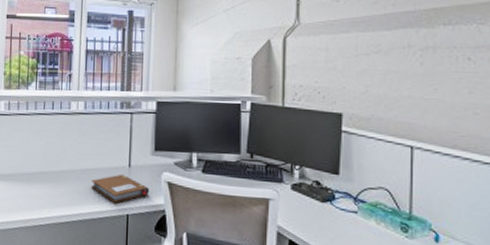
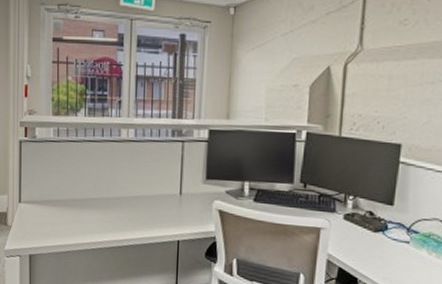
notebook: present [91,174,149,203] -> none [142,201,200,230]

